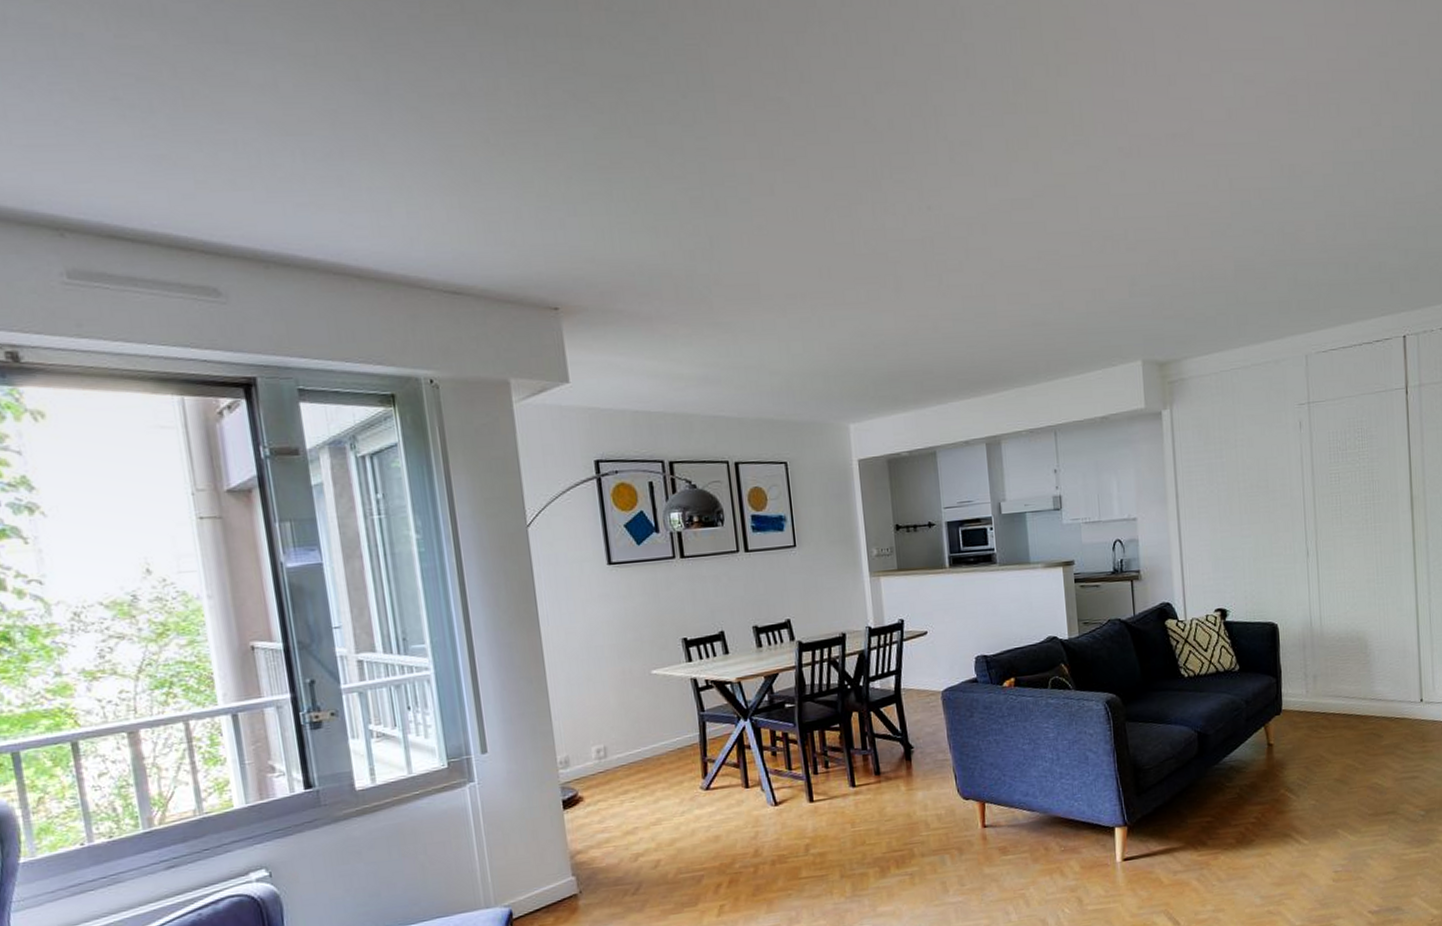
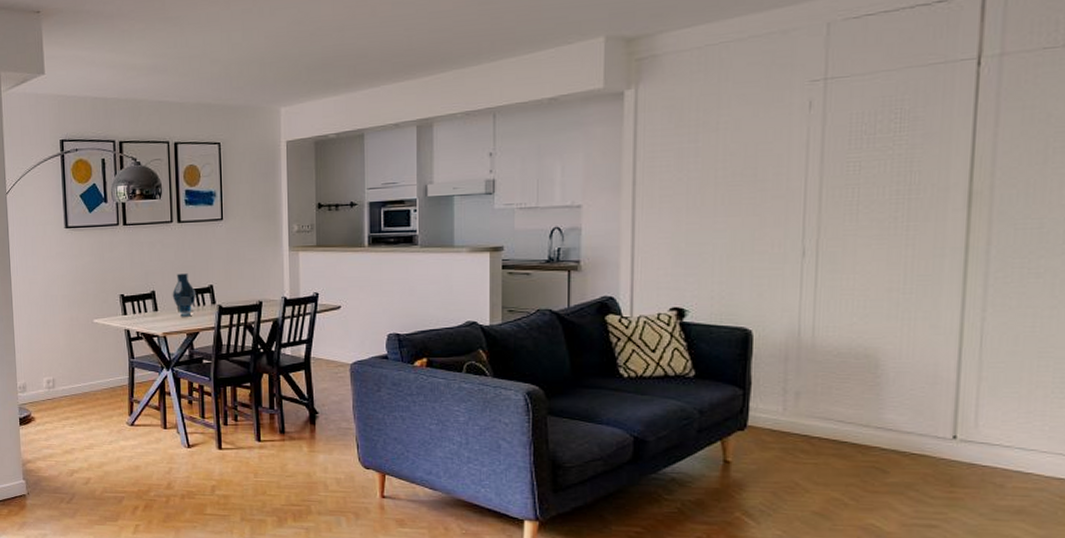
vase: none [744,608,773,658] -> present [172,273,196,317]

